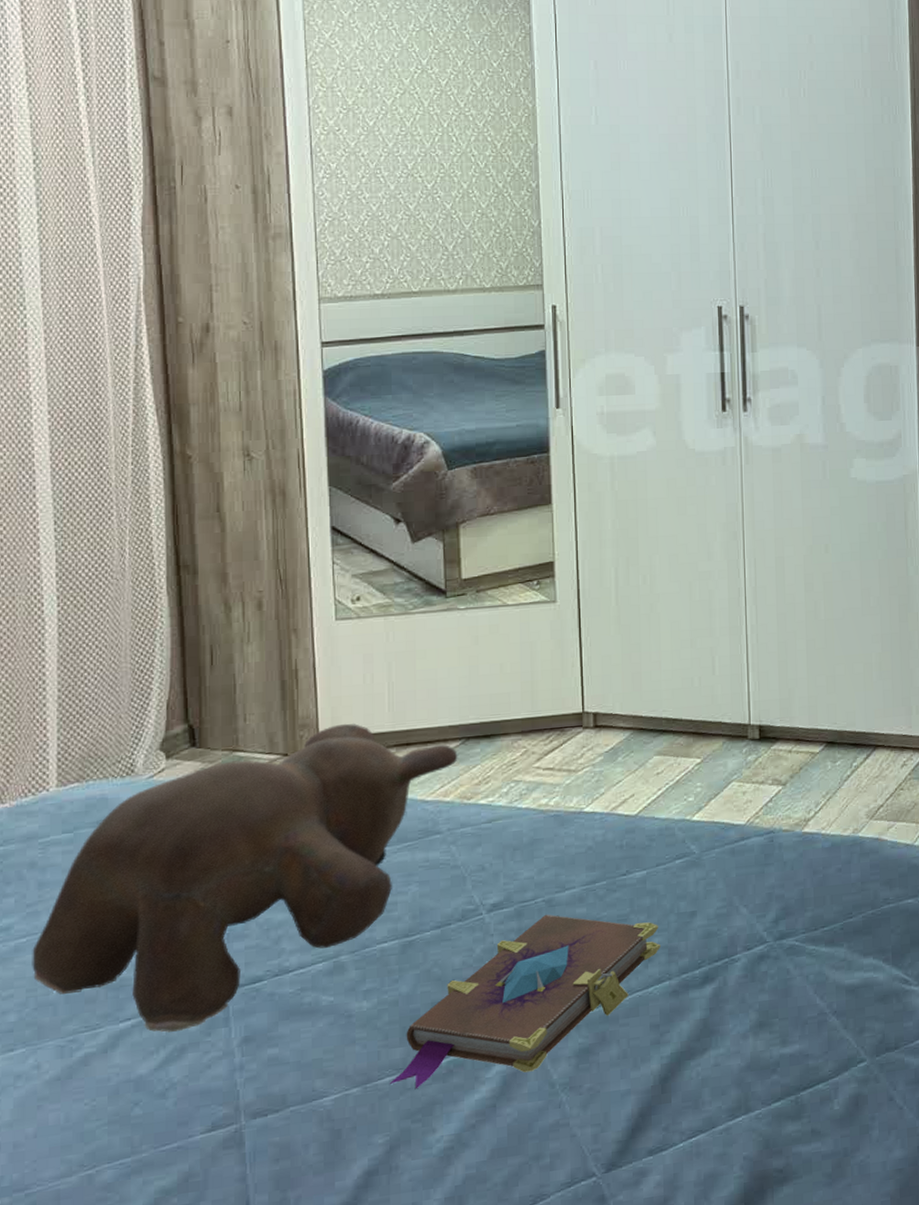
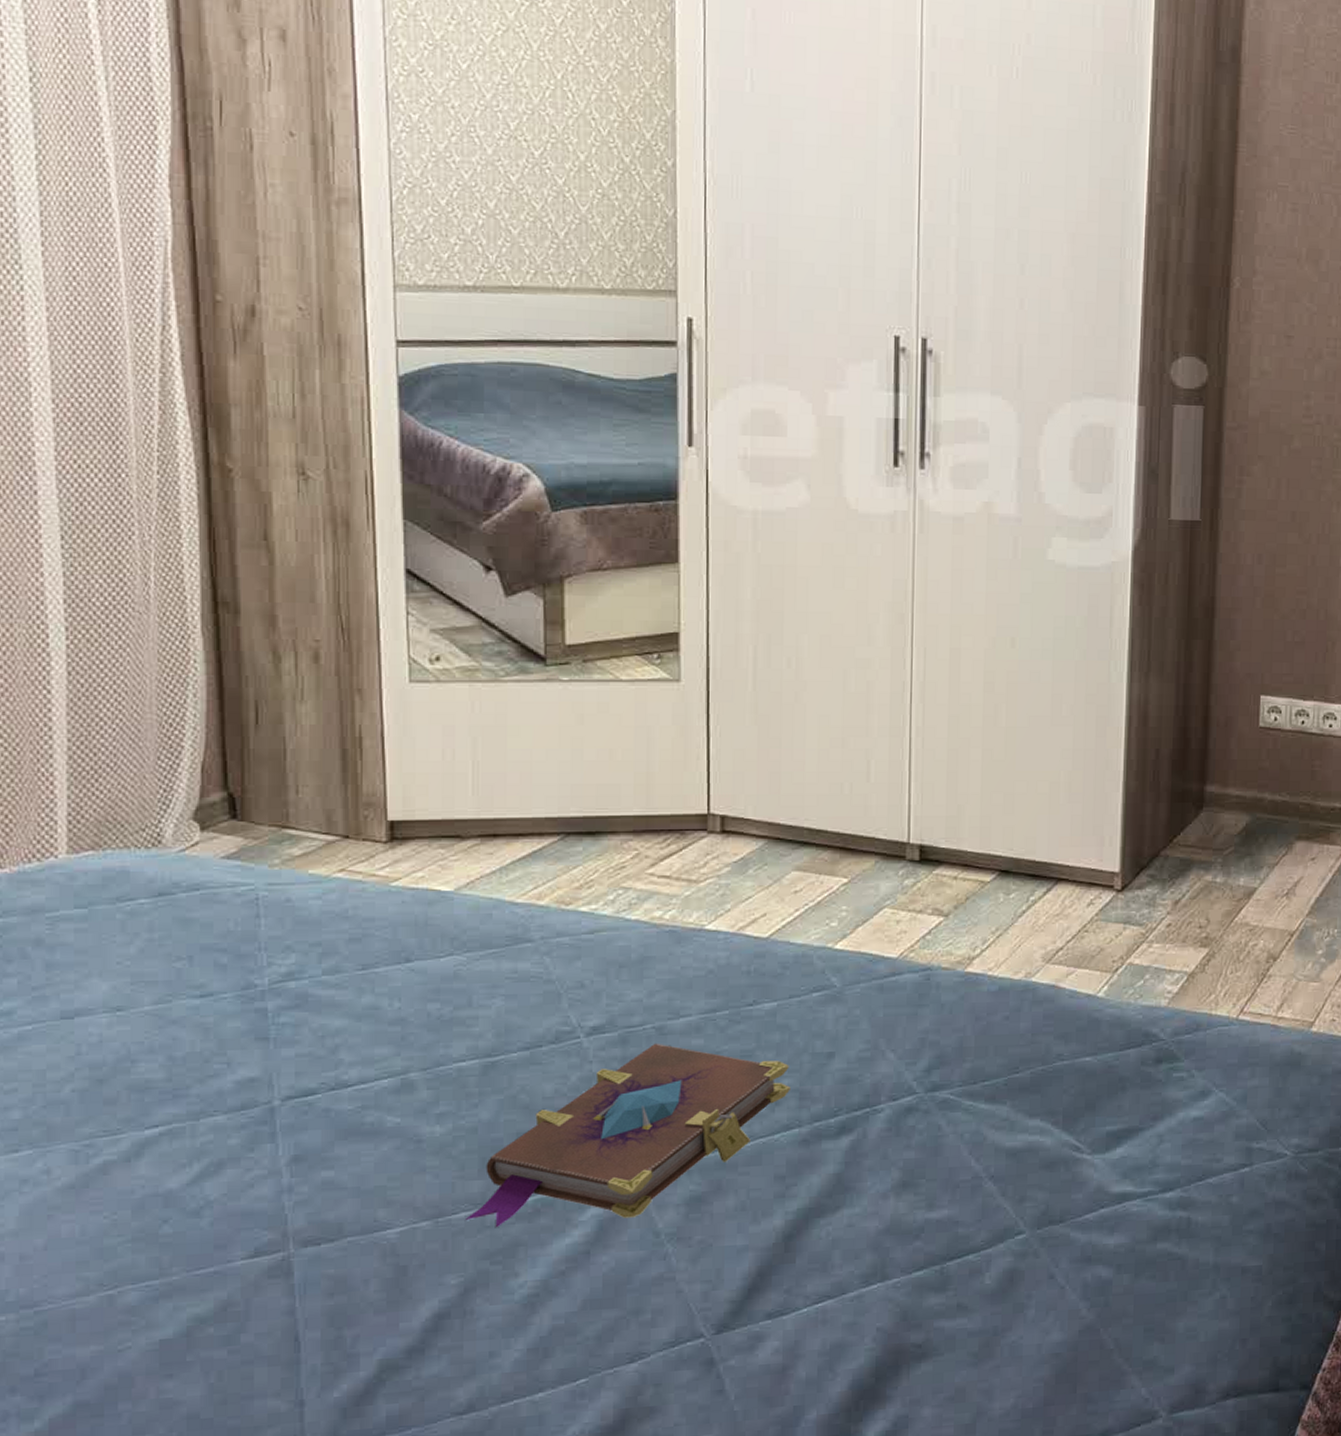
teddy bear: present [32,723,458,1033] -> none [39,805,556,1144]

